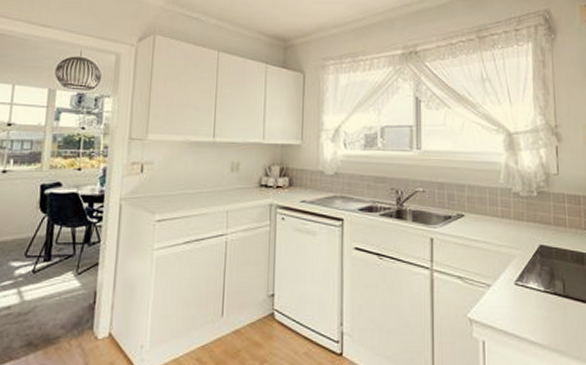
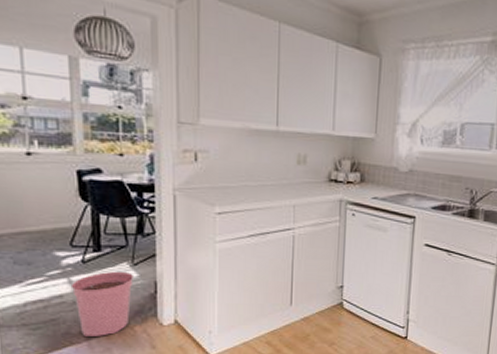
plant pot: none [19,280,76,351] -> present [72,271,134,336]

